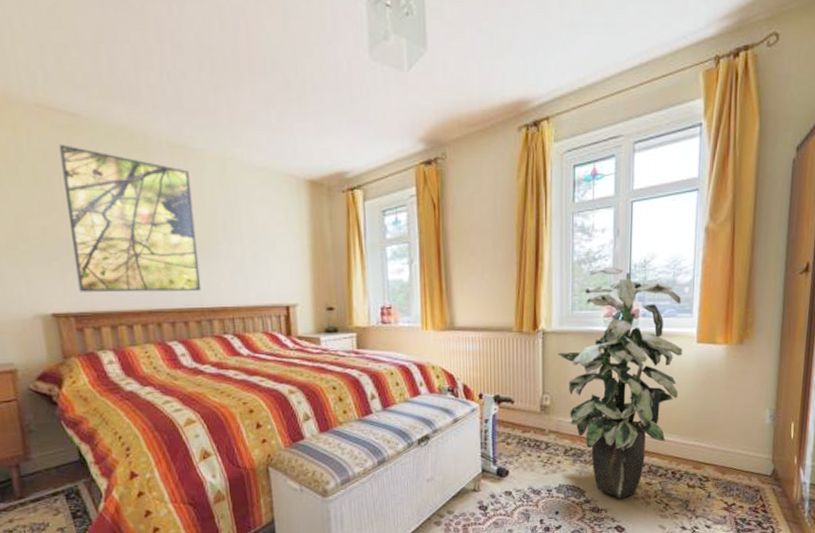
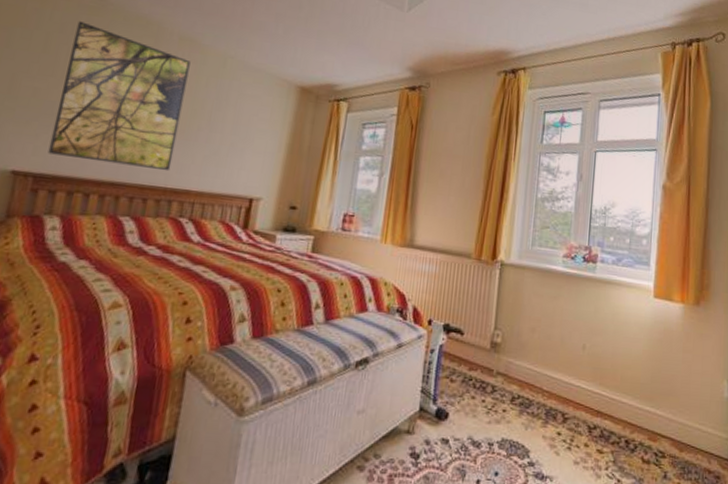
indoor plant: present [558,266,682,499] -> none [514,207,639,467]

